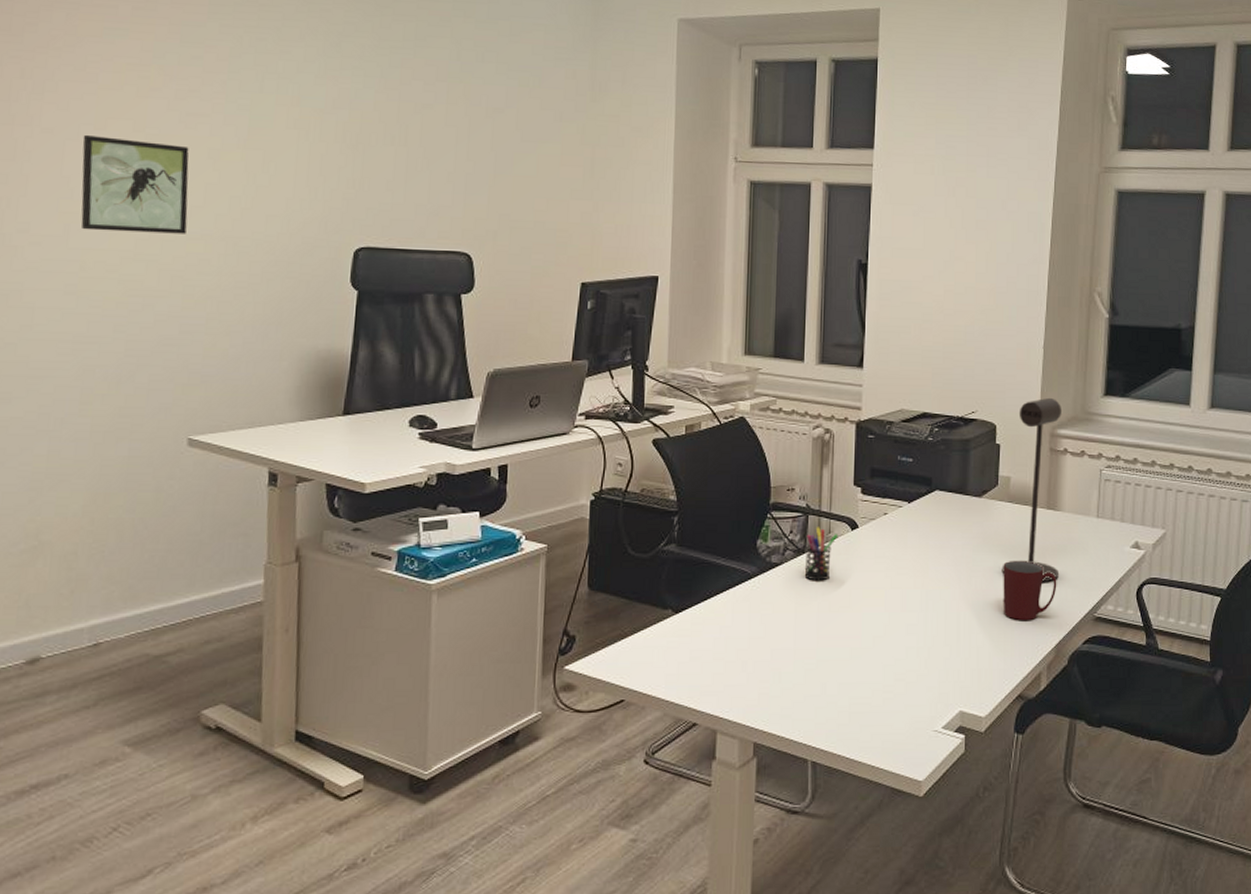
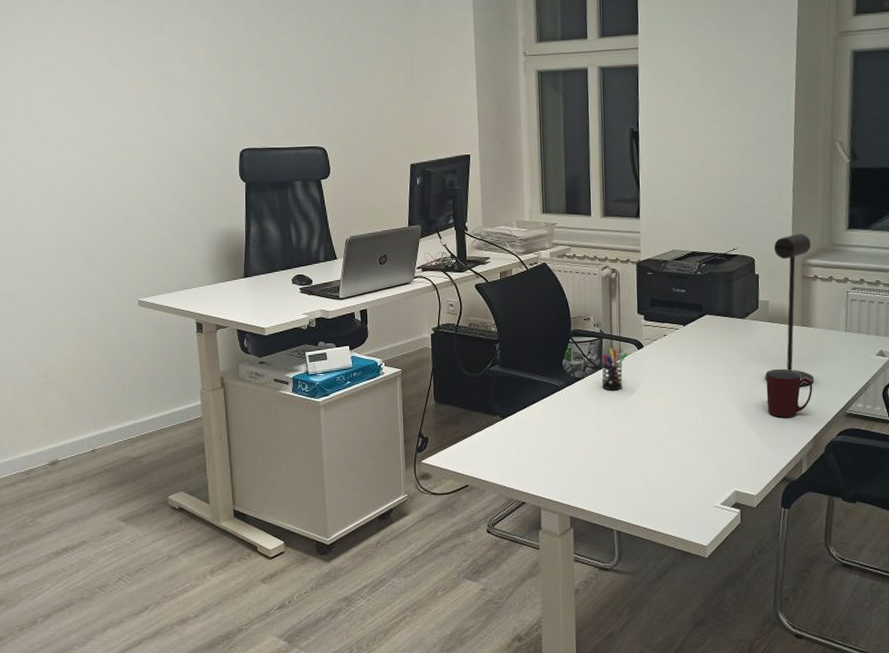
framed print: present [81,134,189,234] -> none [42,79,120,151]

